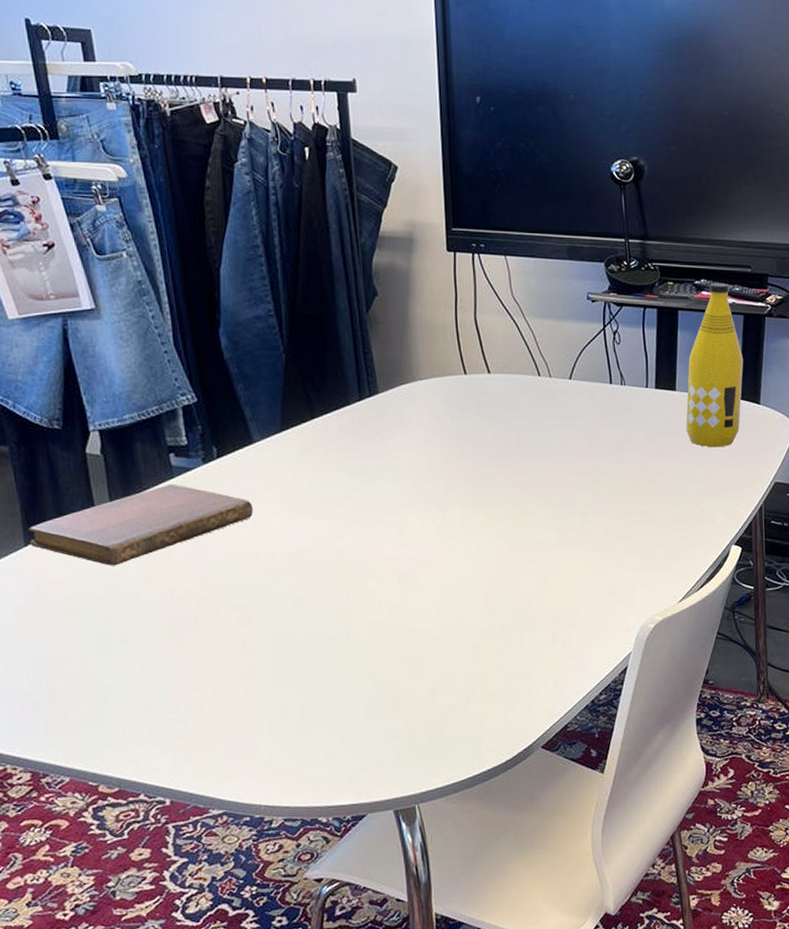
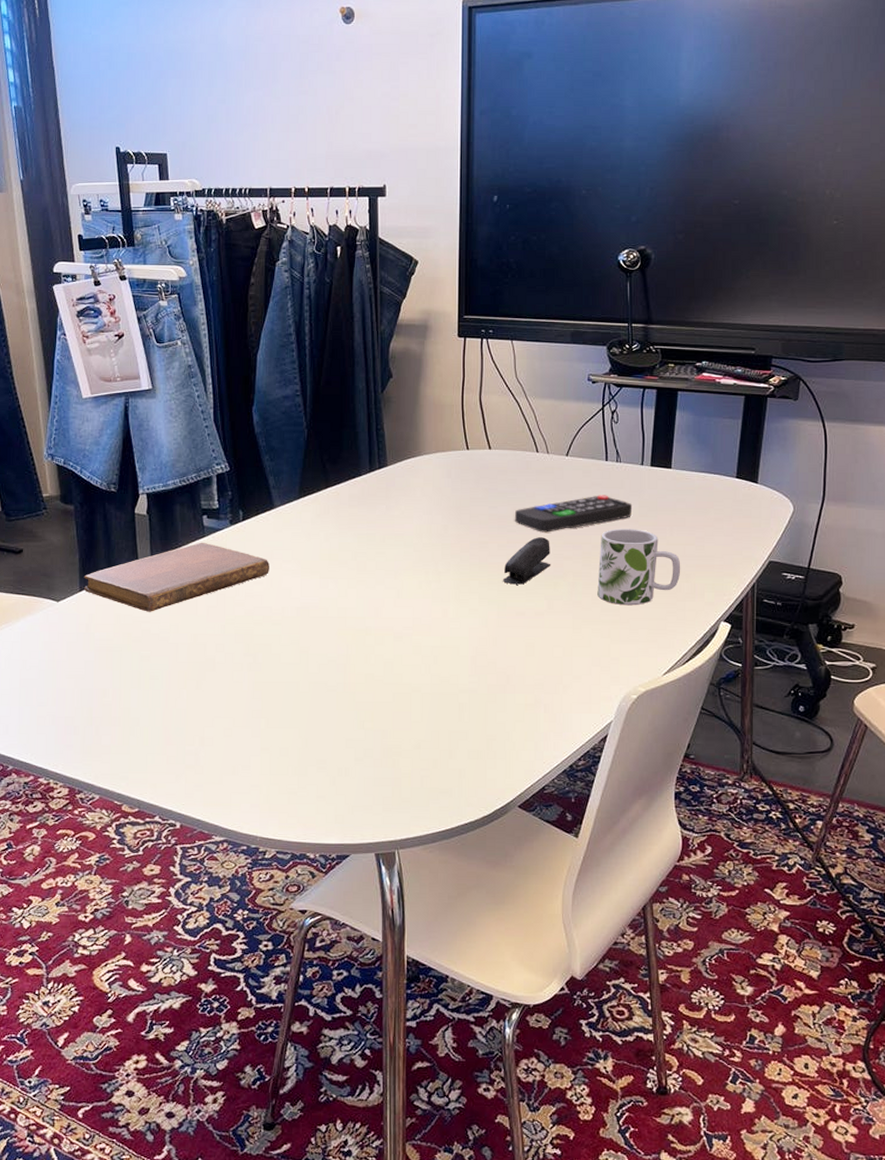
stapler: none [512,466,561,517] -> present [503,537,551,585]
remote control: none [519,419,640,461] -> present [514,495,633,533]
mug: none [608,454,691,534] -> present [597,529,681,606]
bottle: present [686,283,743,448] -> none [680,365,742,525]

